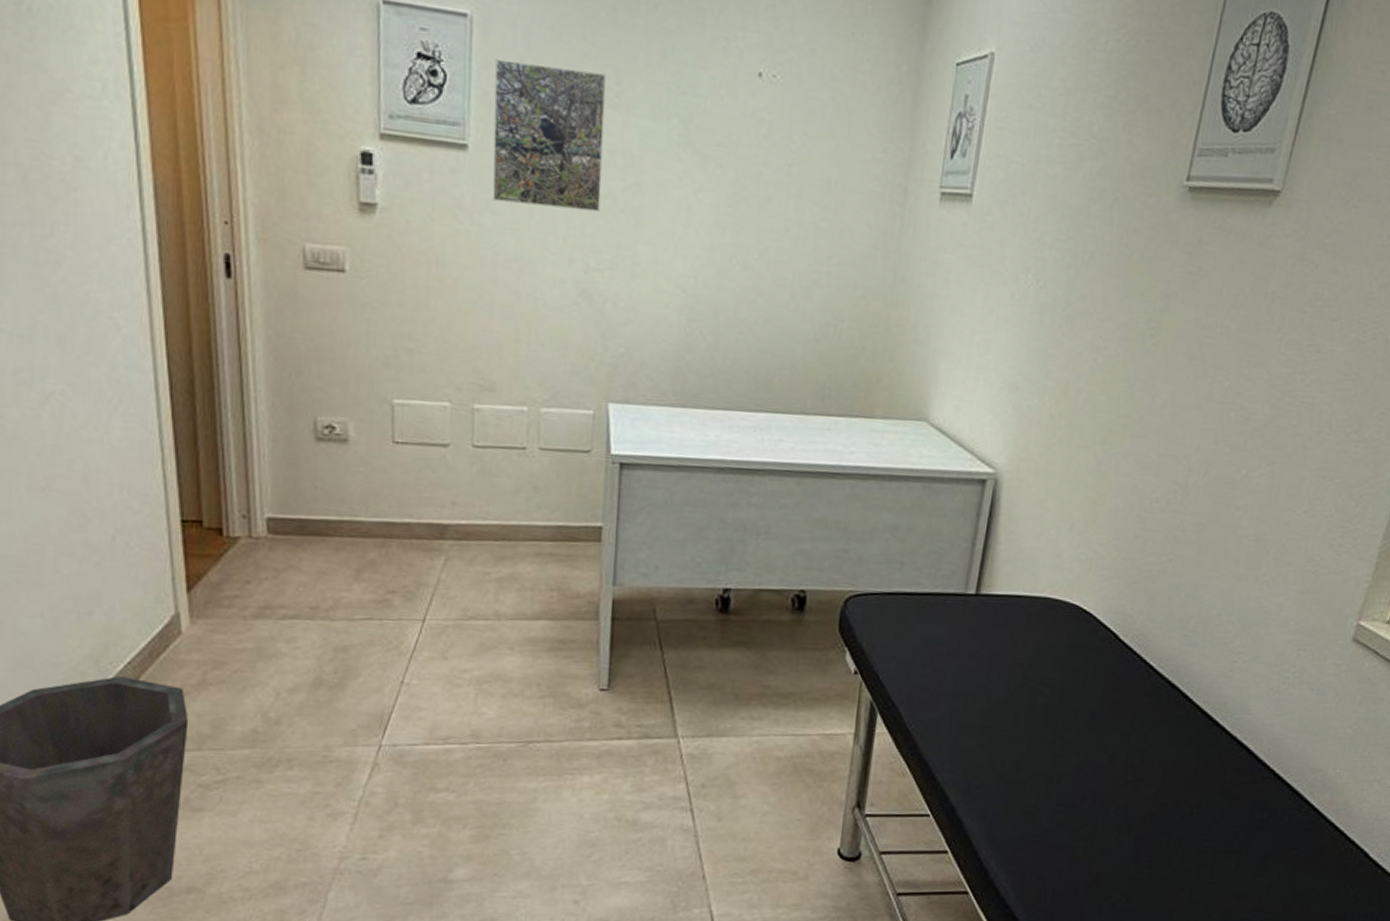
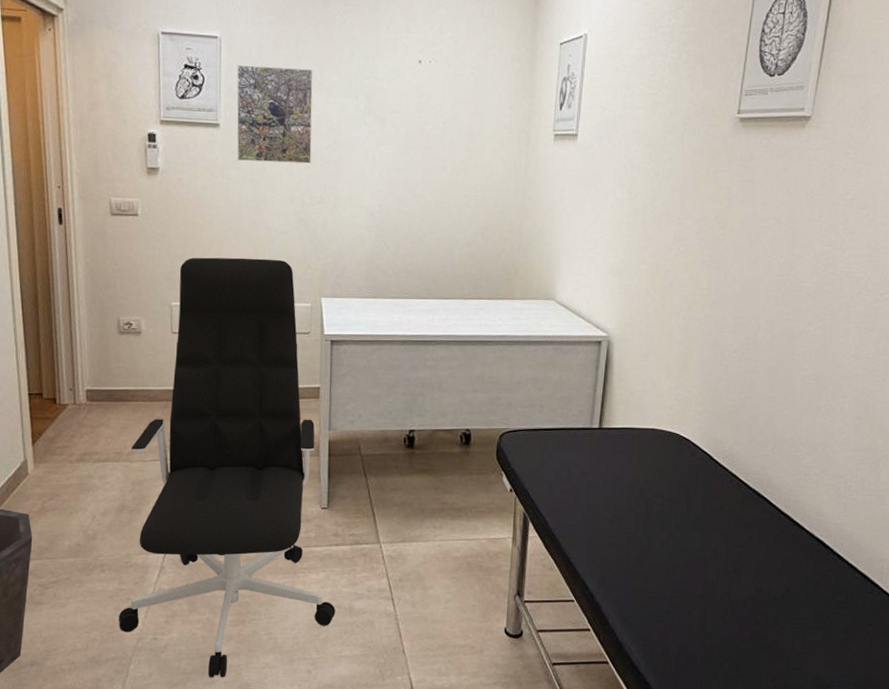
office chair: none [312,337,615,910] -> present [118,257,336,678]

